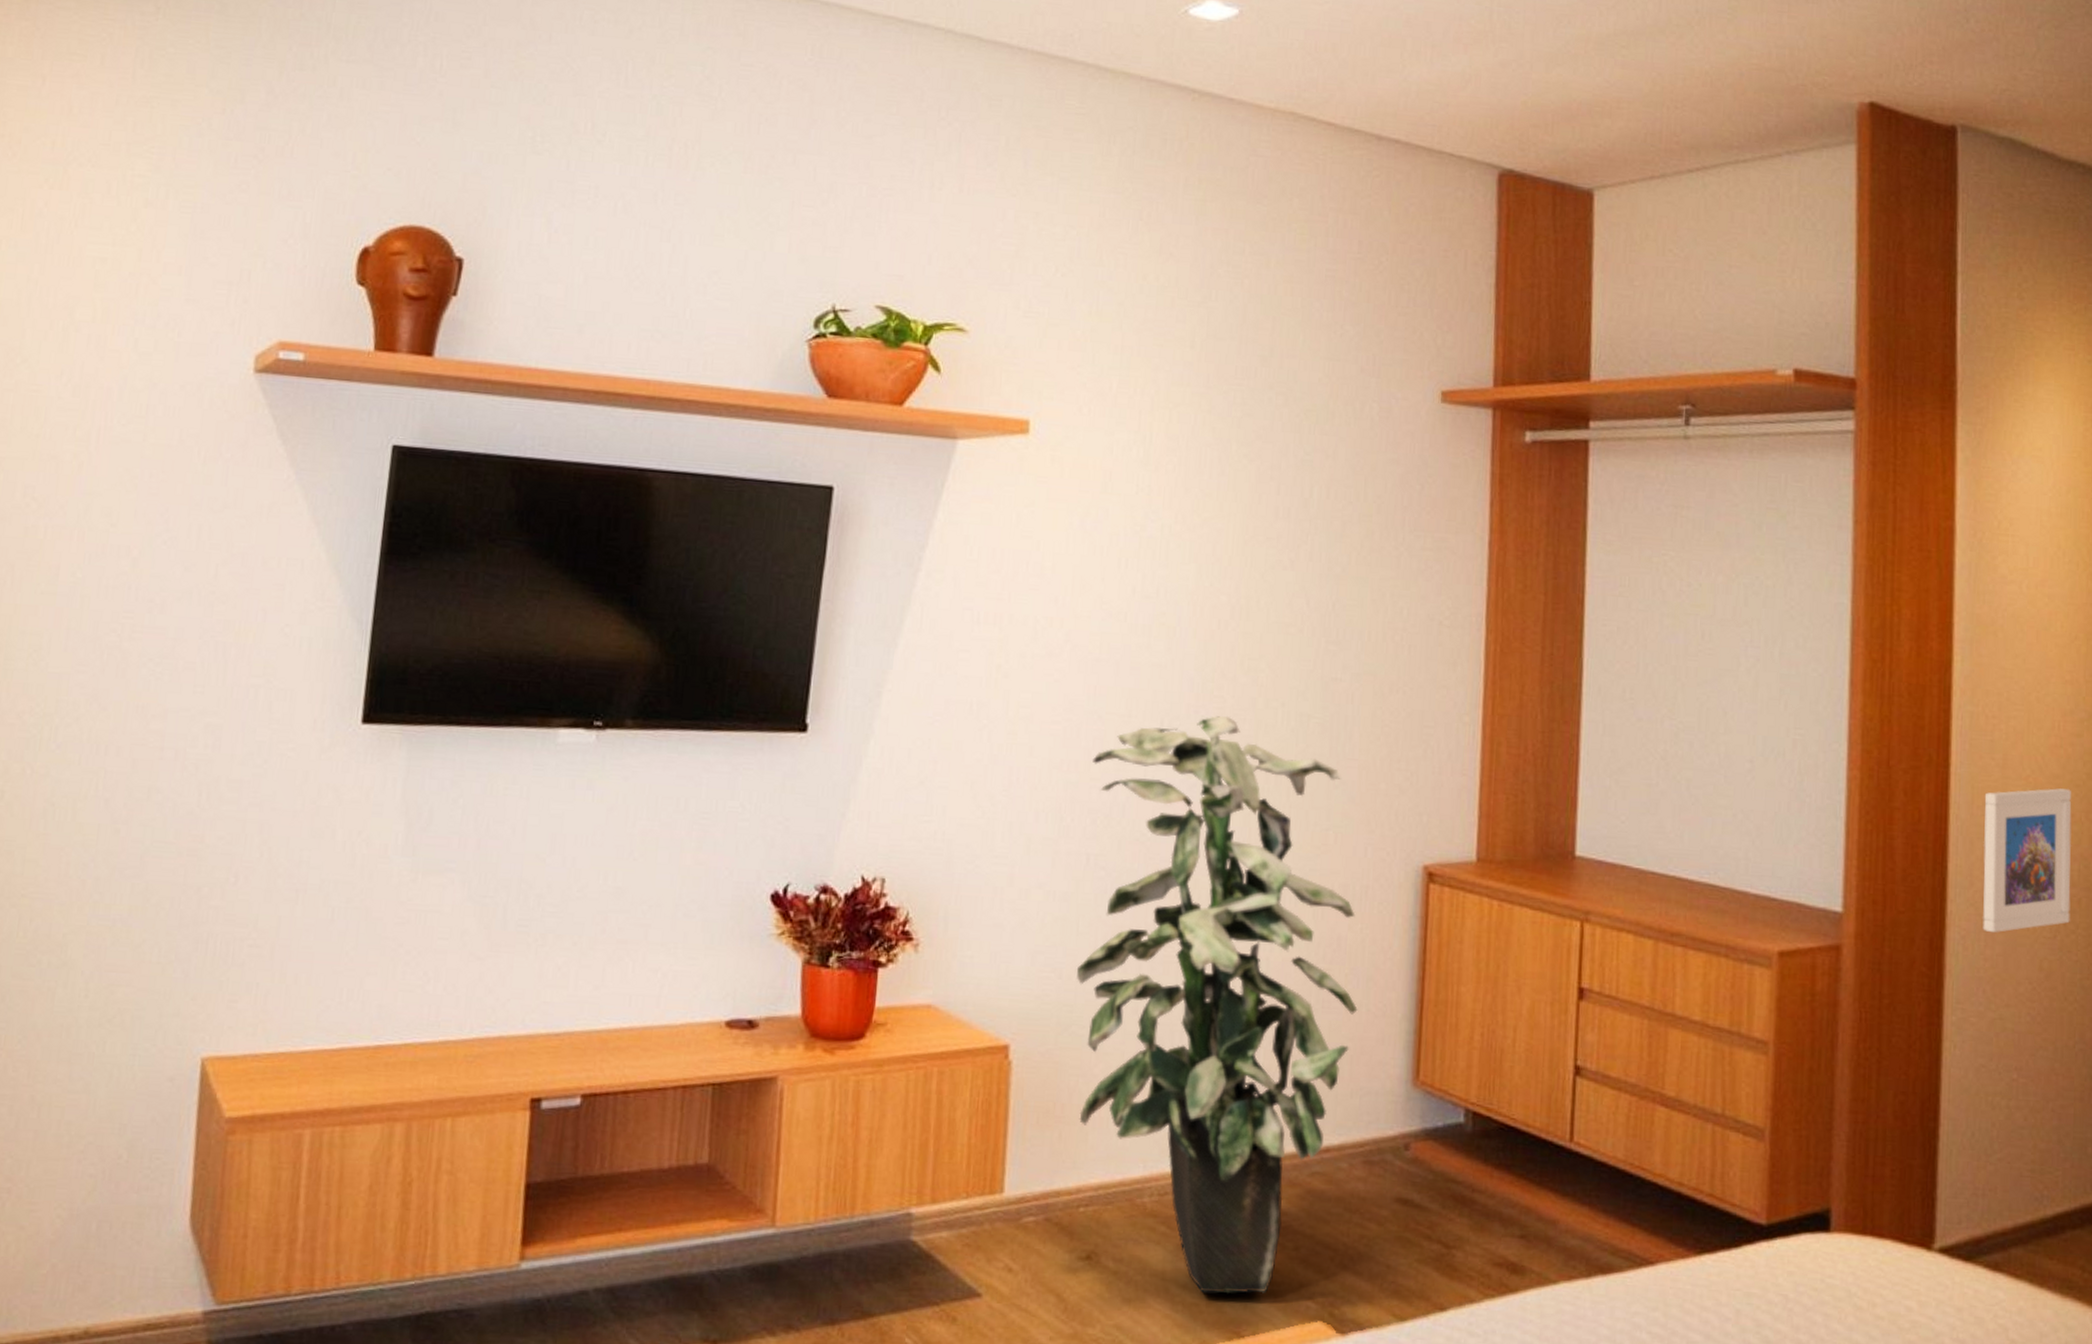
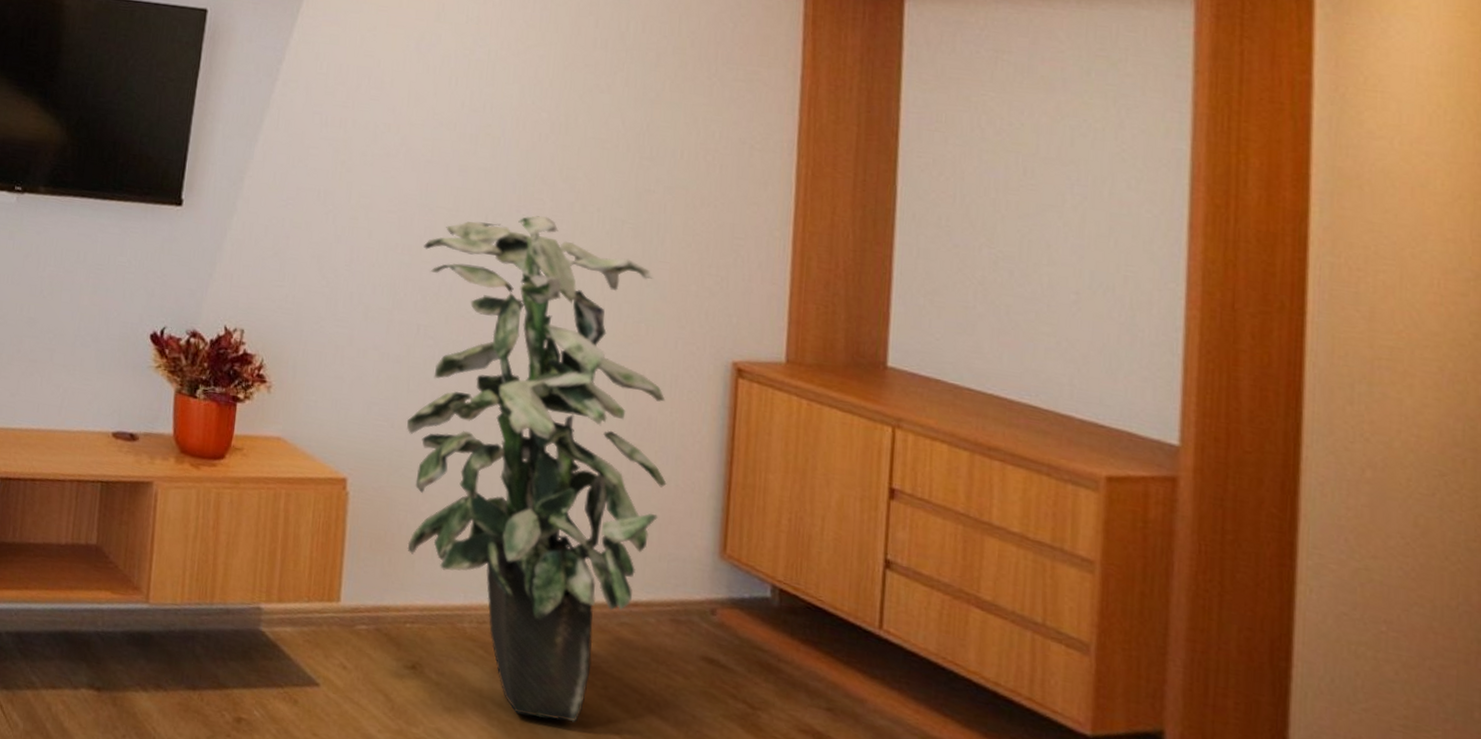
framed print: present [1983,788,2072,933] -> none [1345,343,1455,484]

